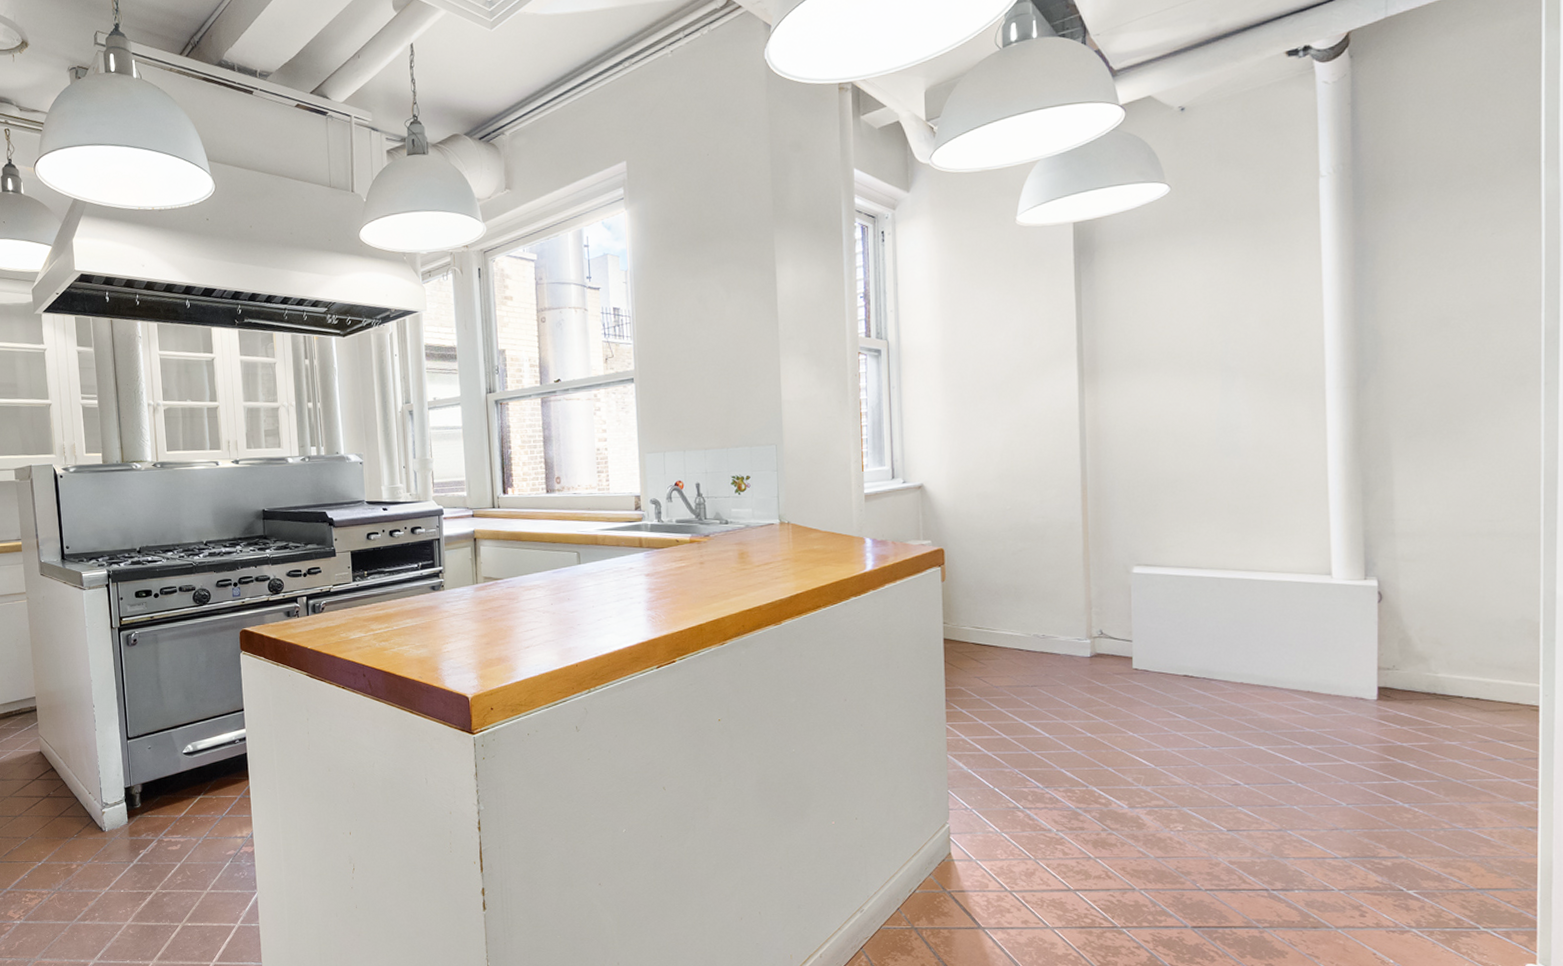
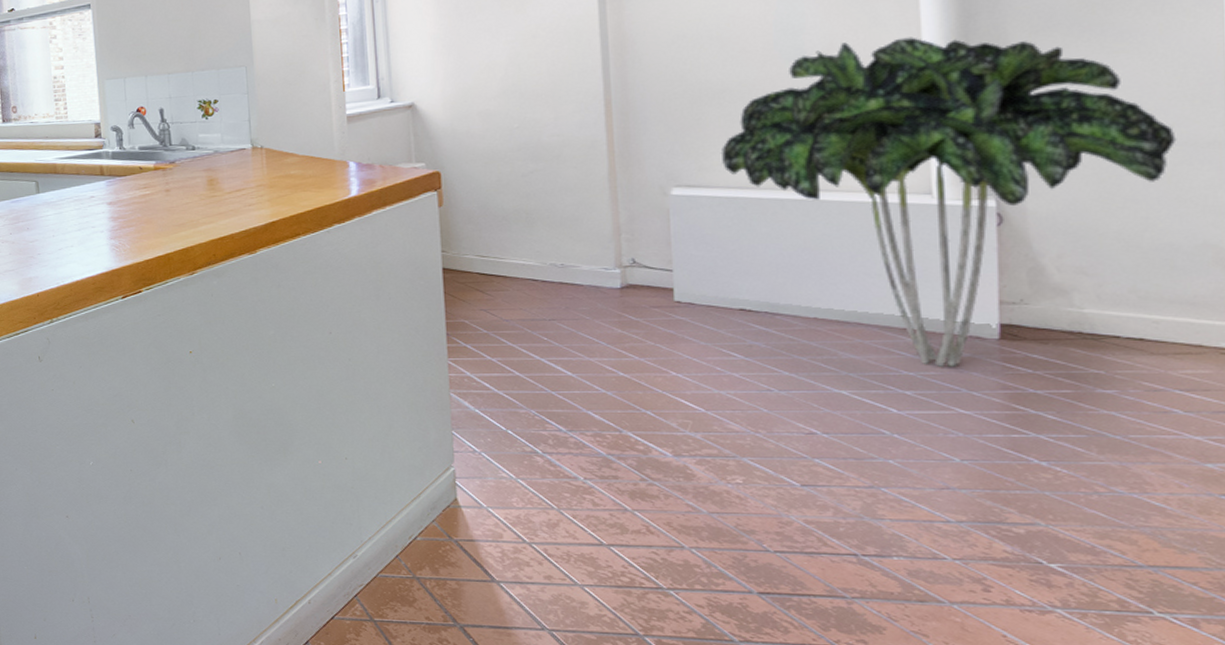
indoor plant: none [1172,438,1506,724] -> present [720,37,1177,367]

